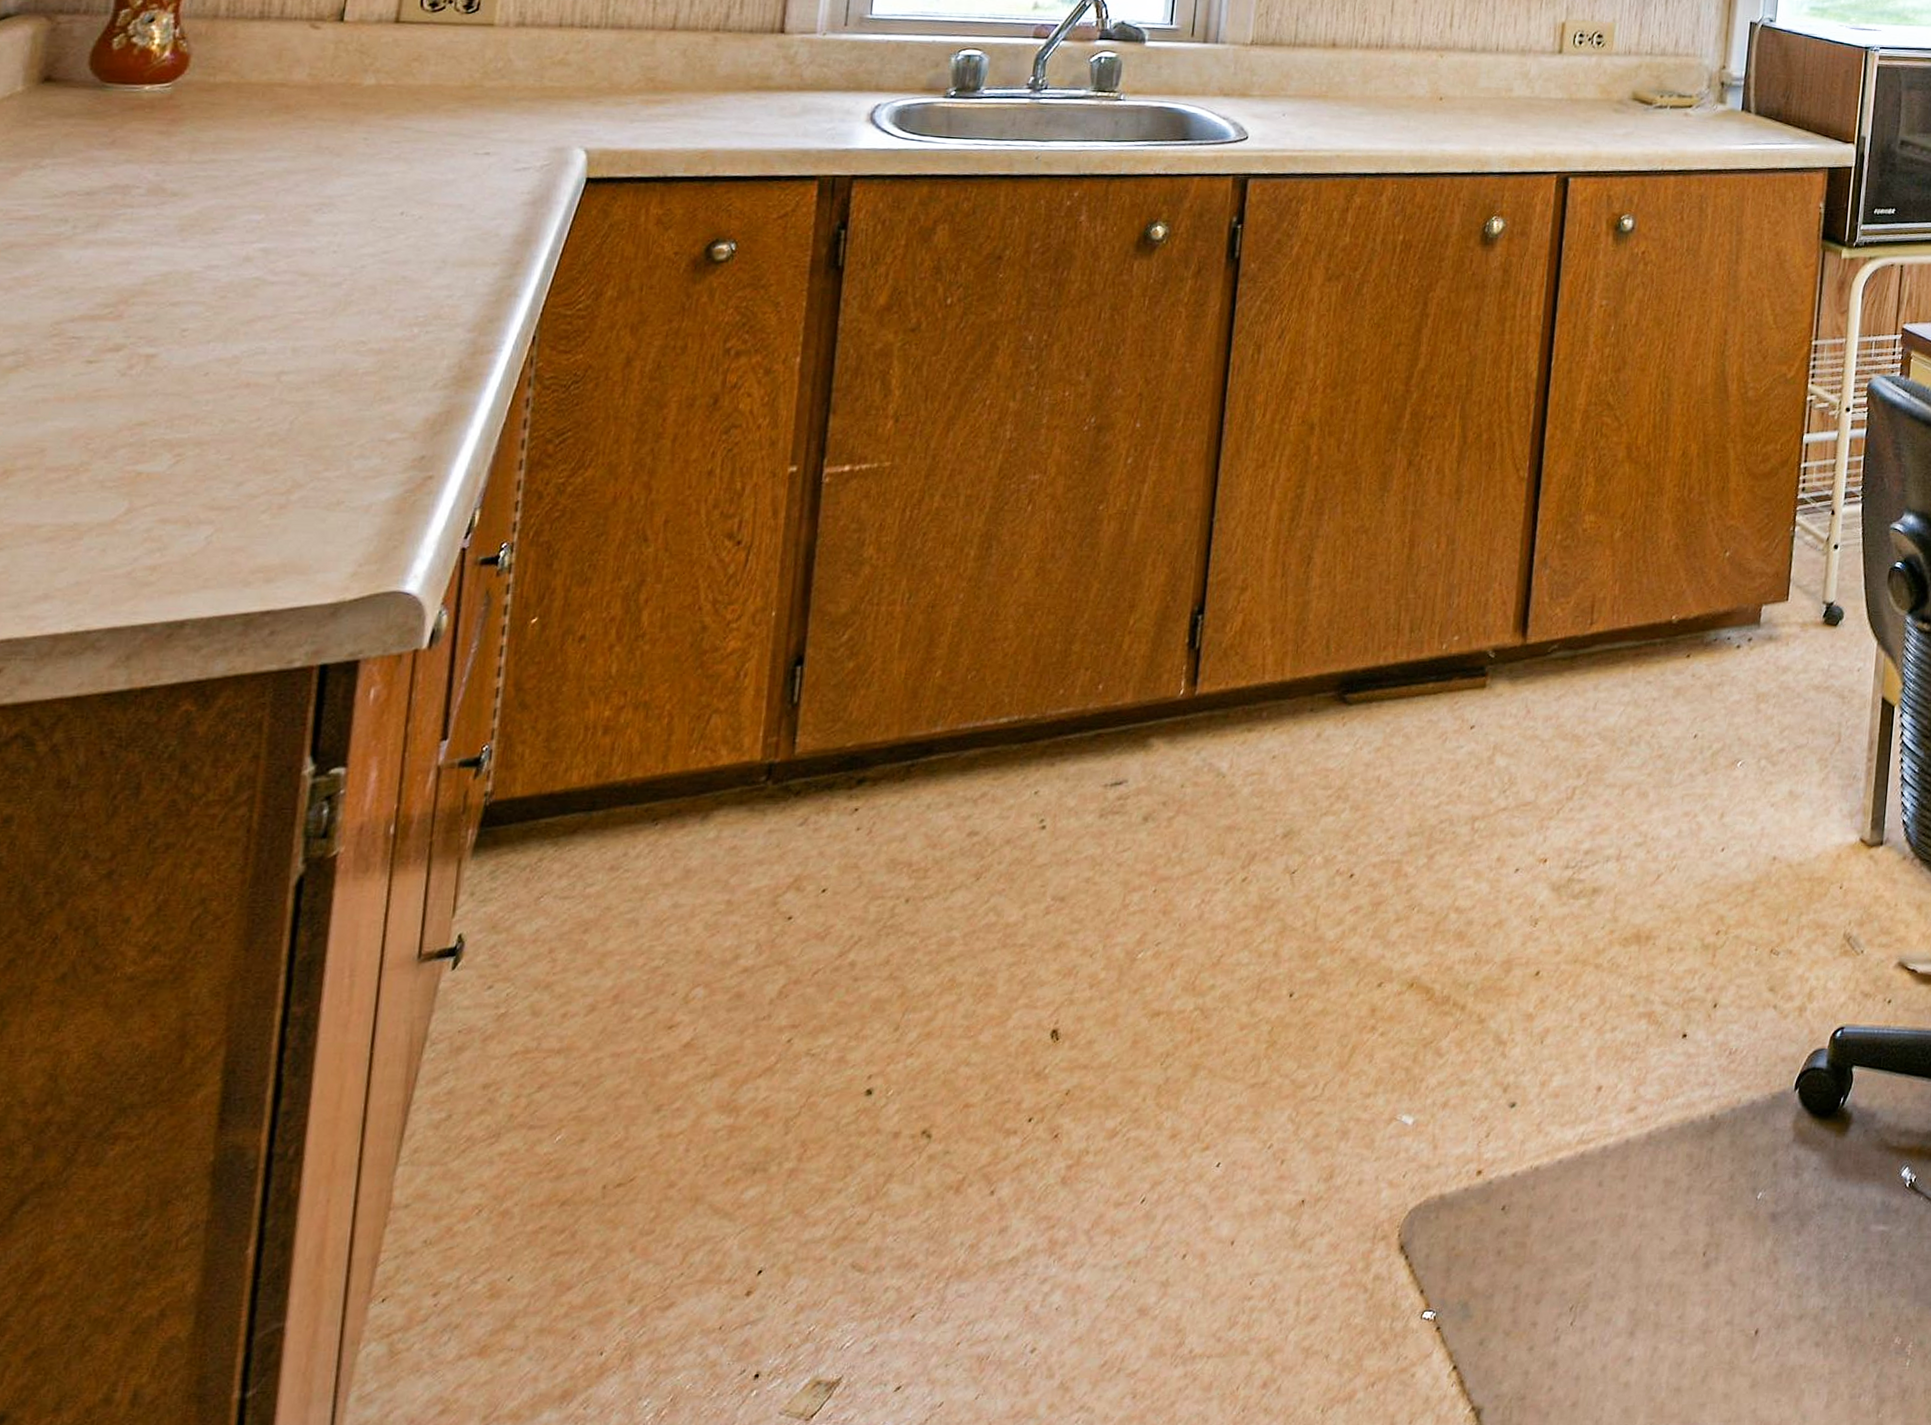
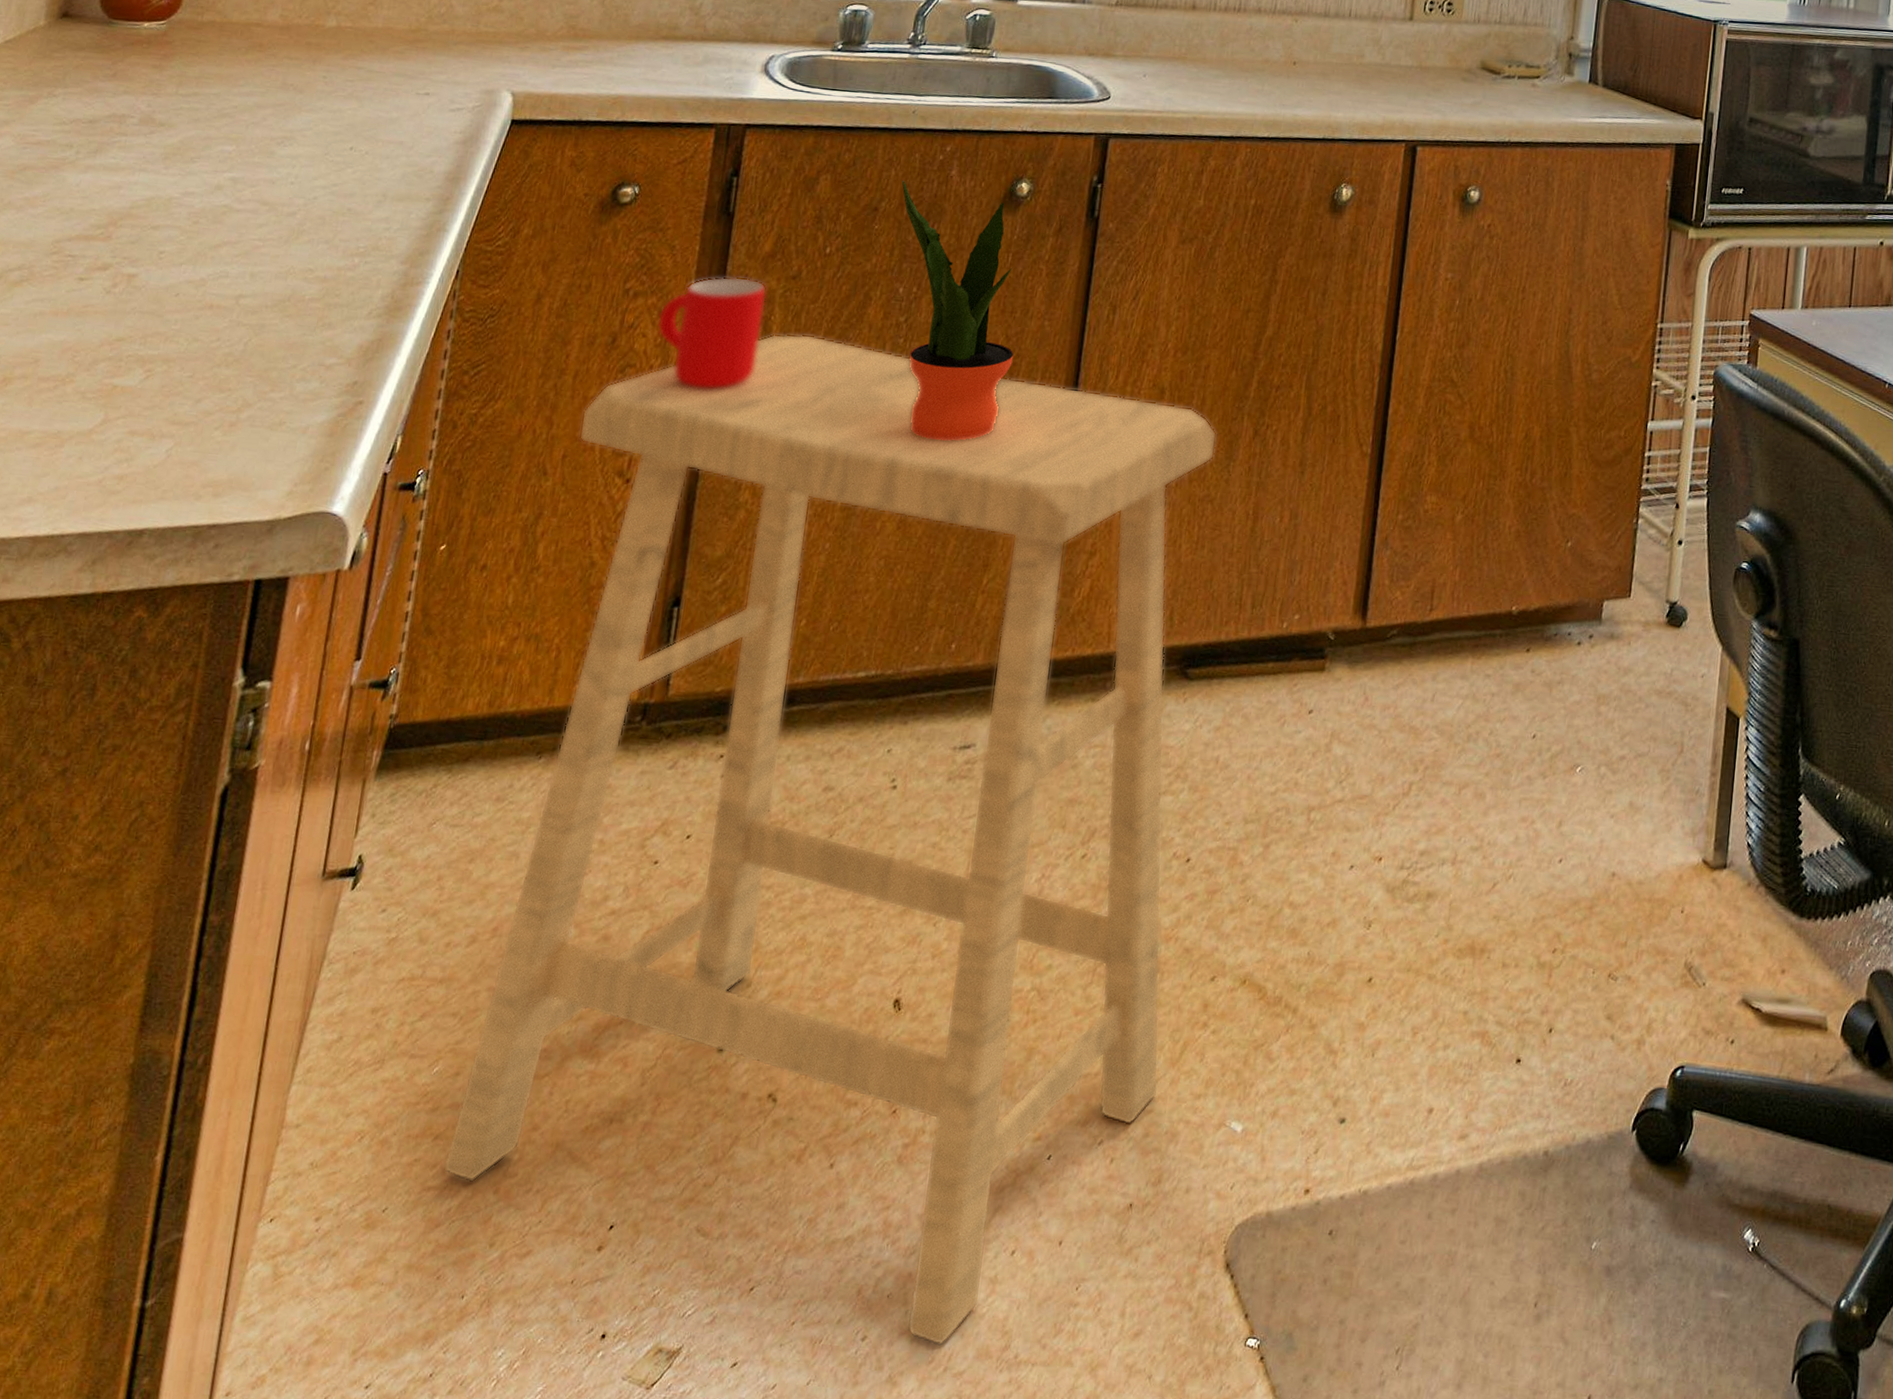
stool: none [572,386,1370,1350] -> present [443,333,1217,1346]
mug: none [762,331,884,445] -> present [656,276,767,388]
potted plant: none [1026,227,1154,486] -> present [901,179,1014,441]

